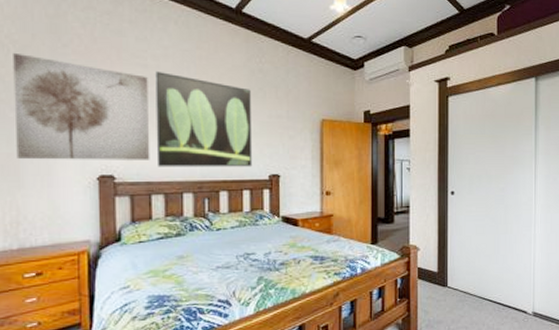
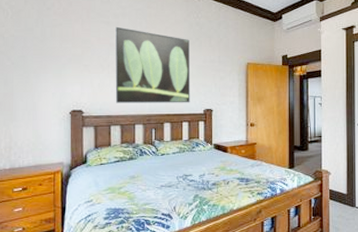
wall art: present [13,52,150,160] -> none [10,15,110,98]

